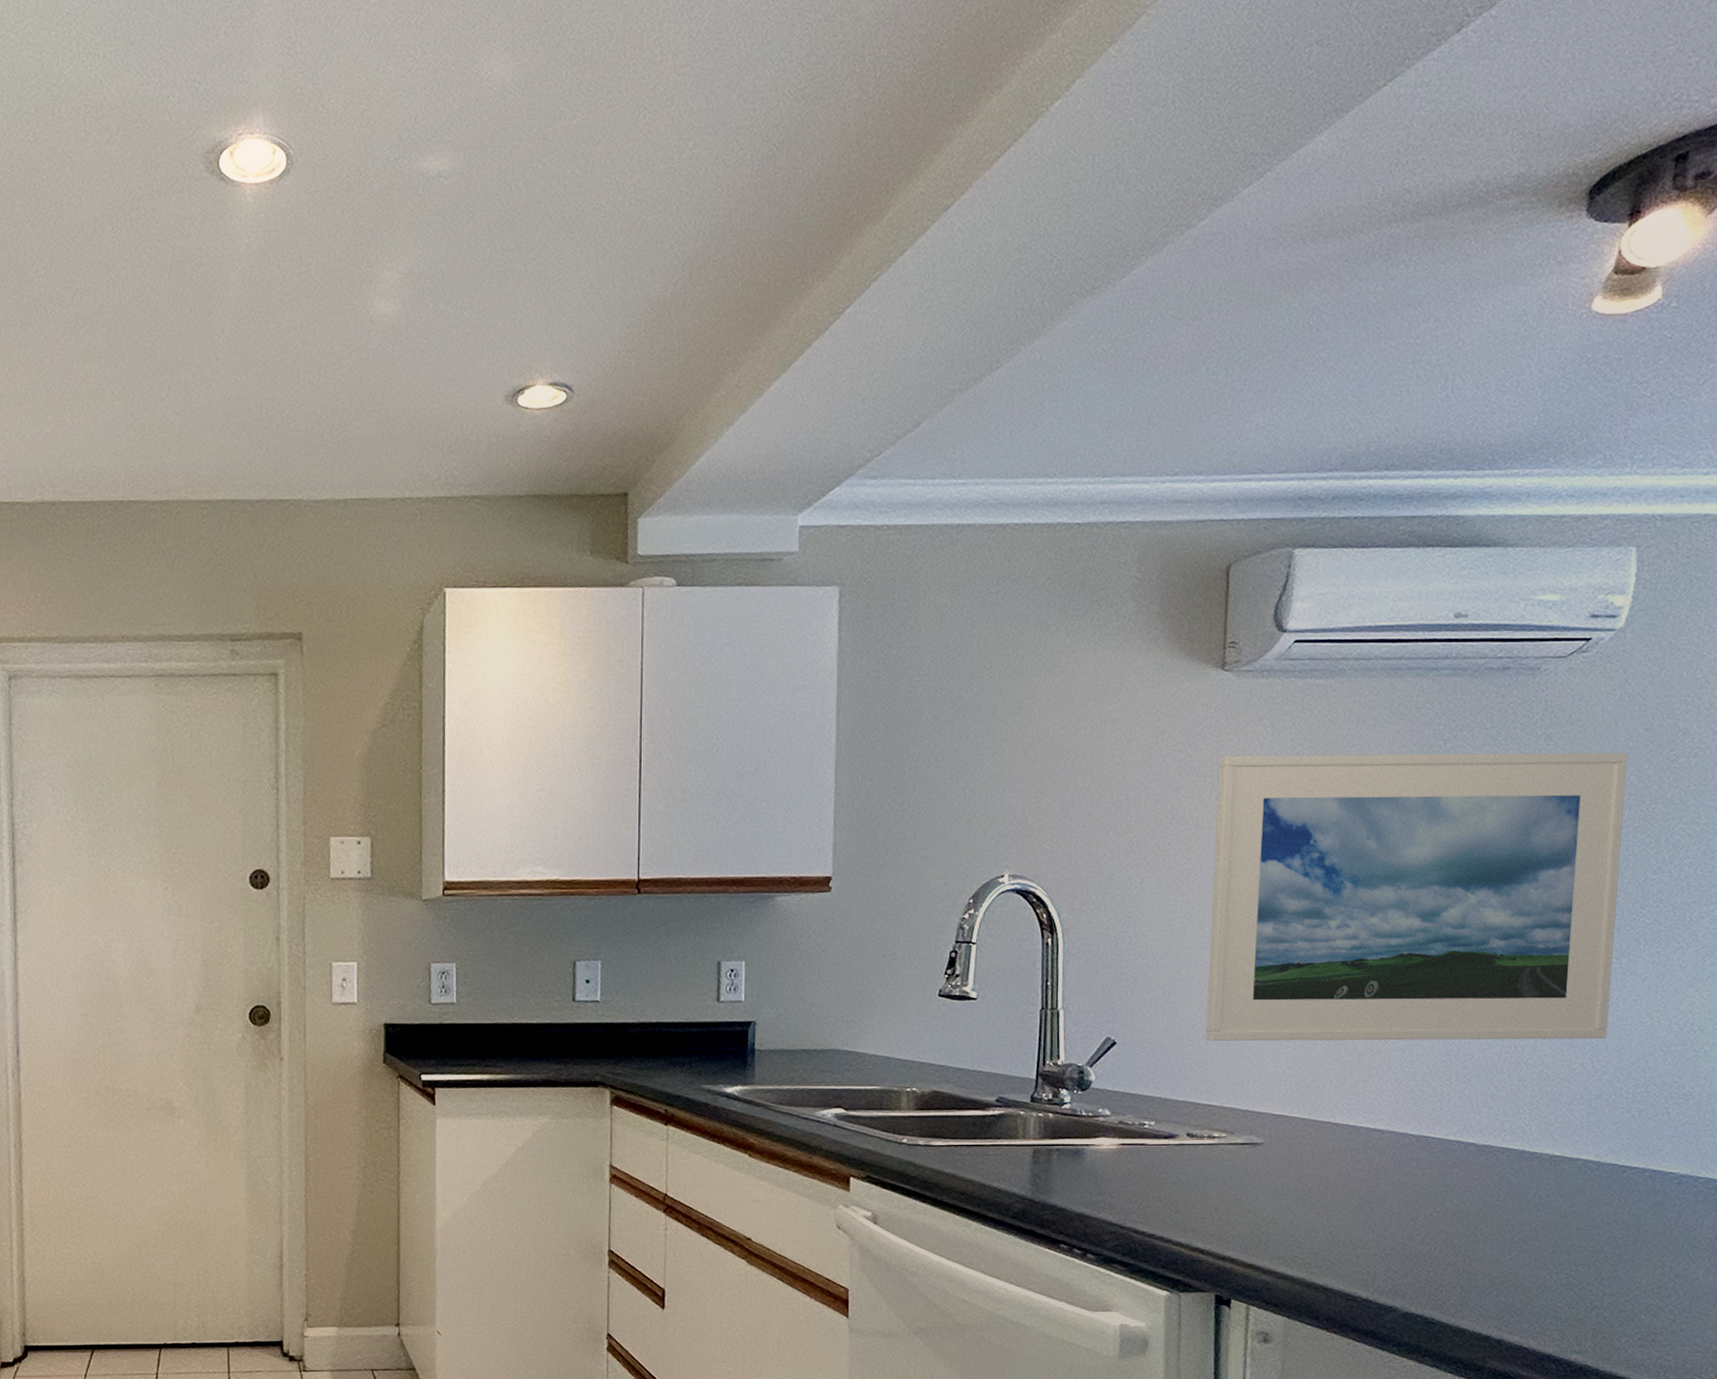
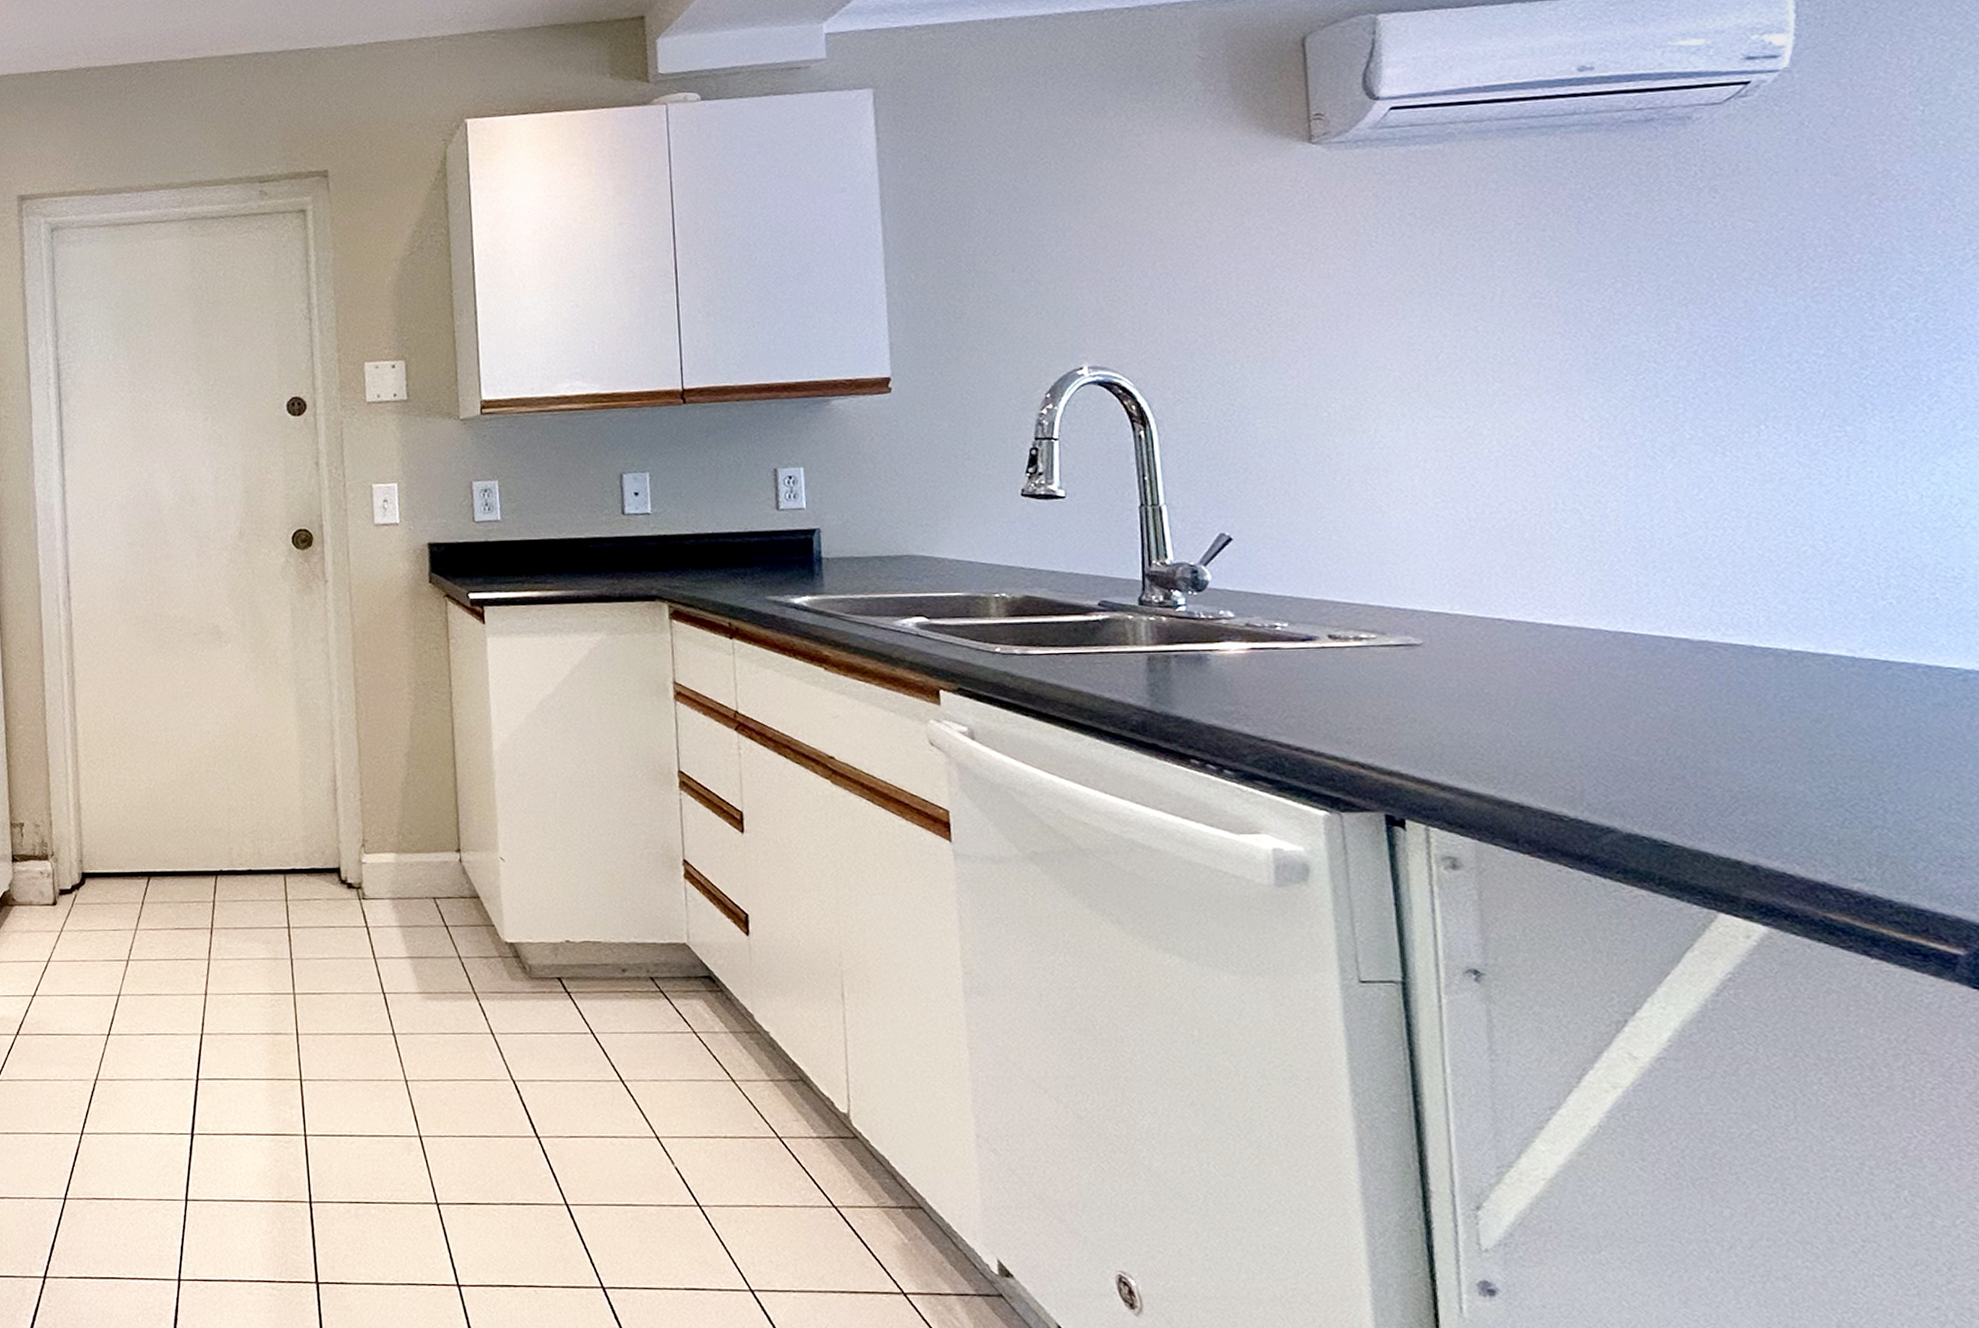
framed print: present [1205,752,1627,1042] -> none [1317,200,1841,534]

